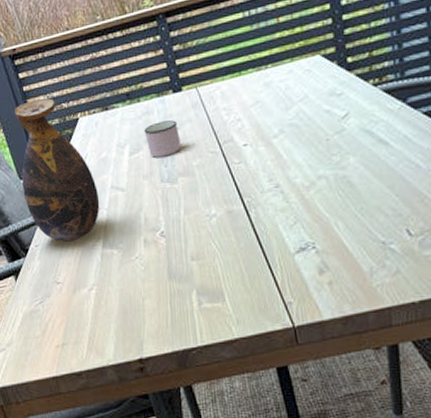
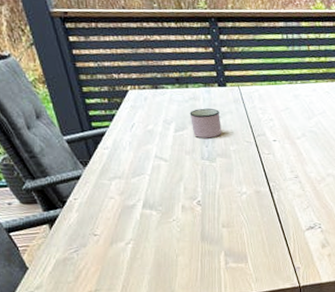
vase: present [14,98,100,242] -> none [61,64,143,199]

